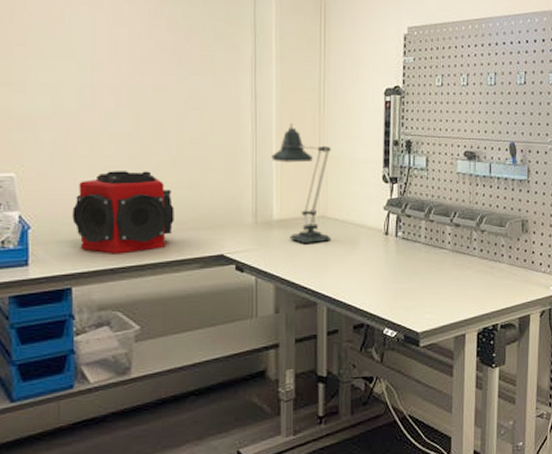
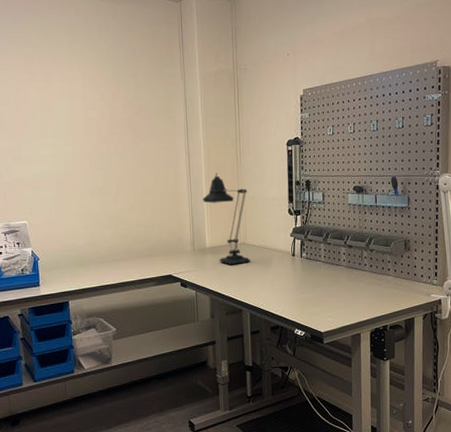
speaker: present [72,171,174,254] -> none [66,215,135,277]

